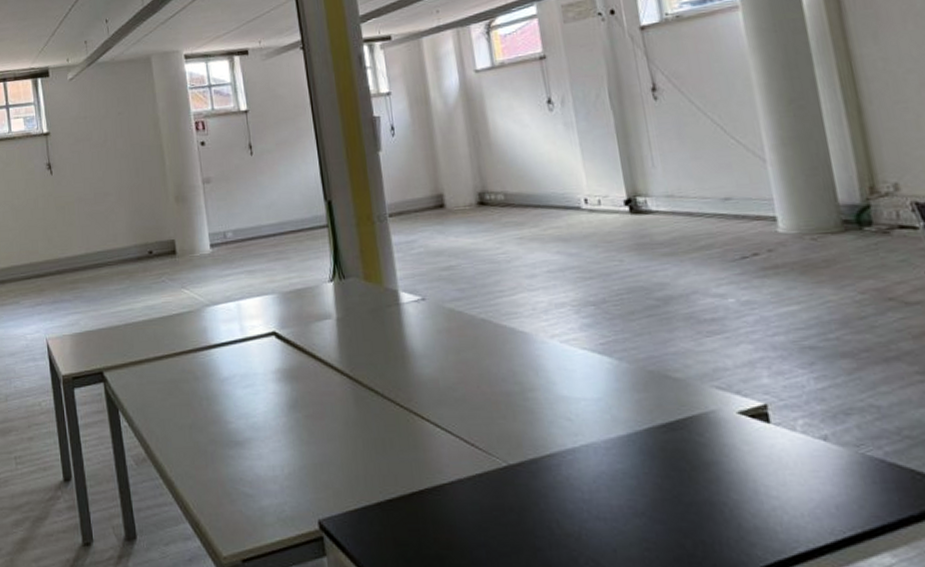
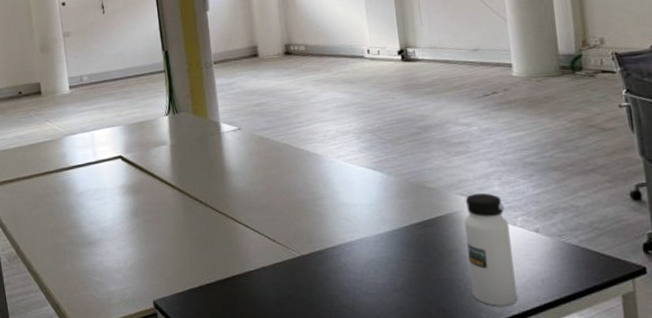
water bottle: none [723,386,804,540] -> present [464,192,517,306]

